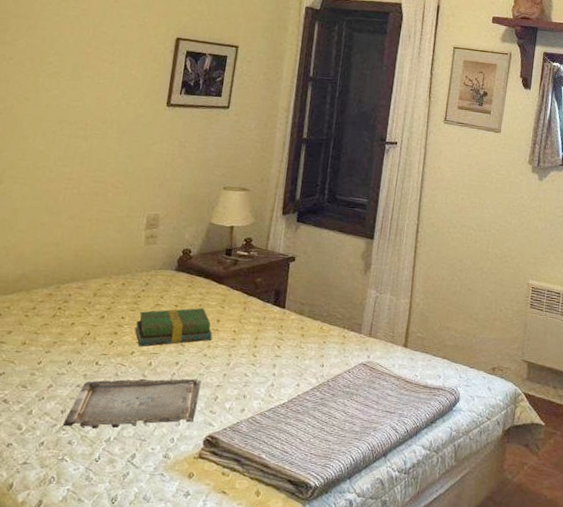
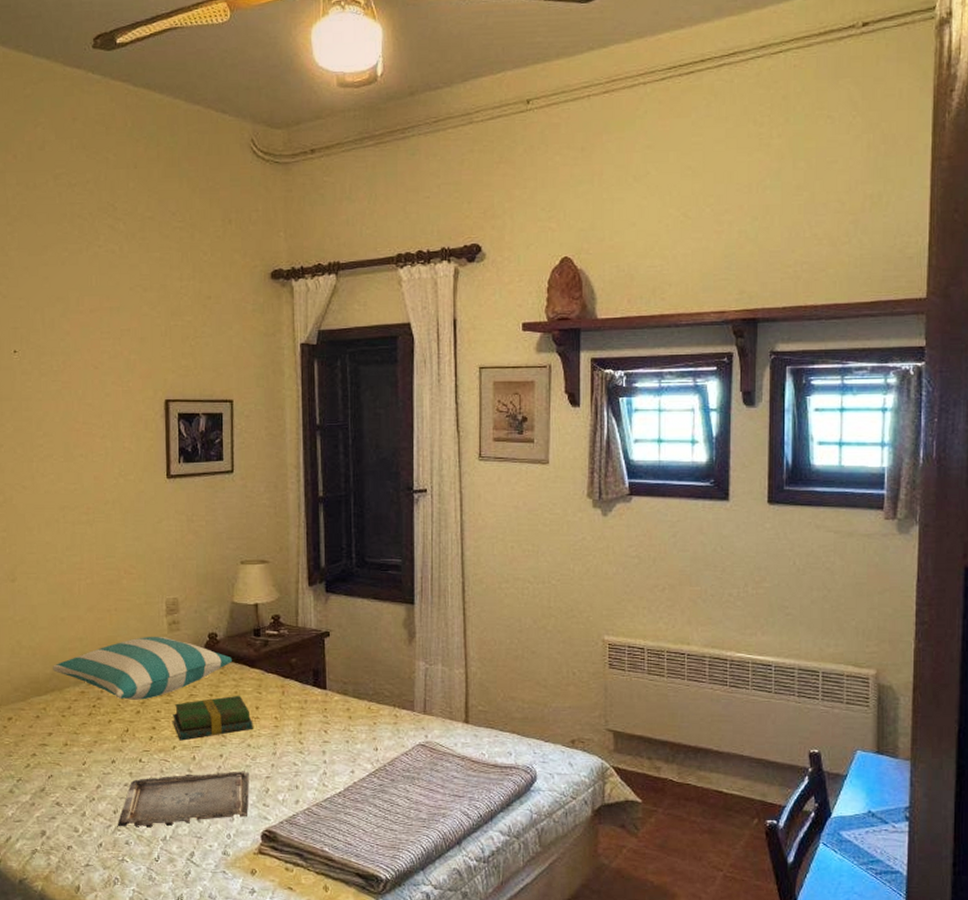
pillow: none [24,247,202,306] -> present [53,636,232,700]

